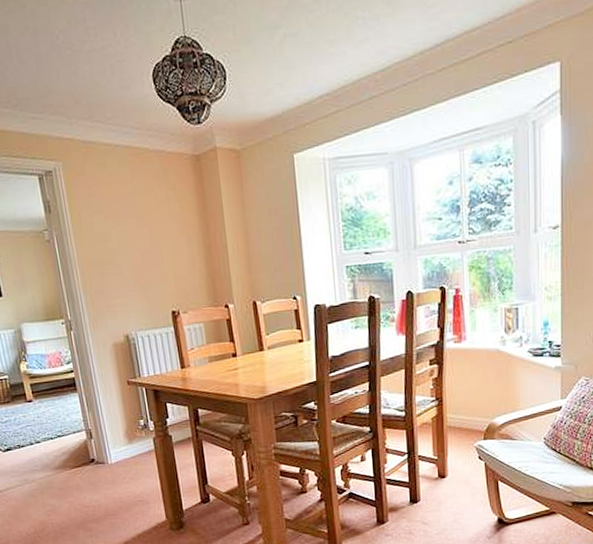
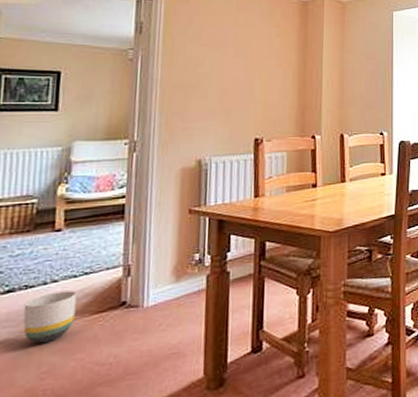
planter: none [21,450,60,489] -> present [23,290,77,343]

